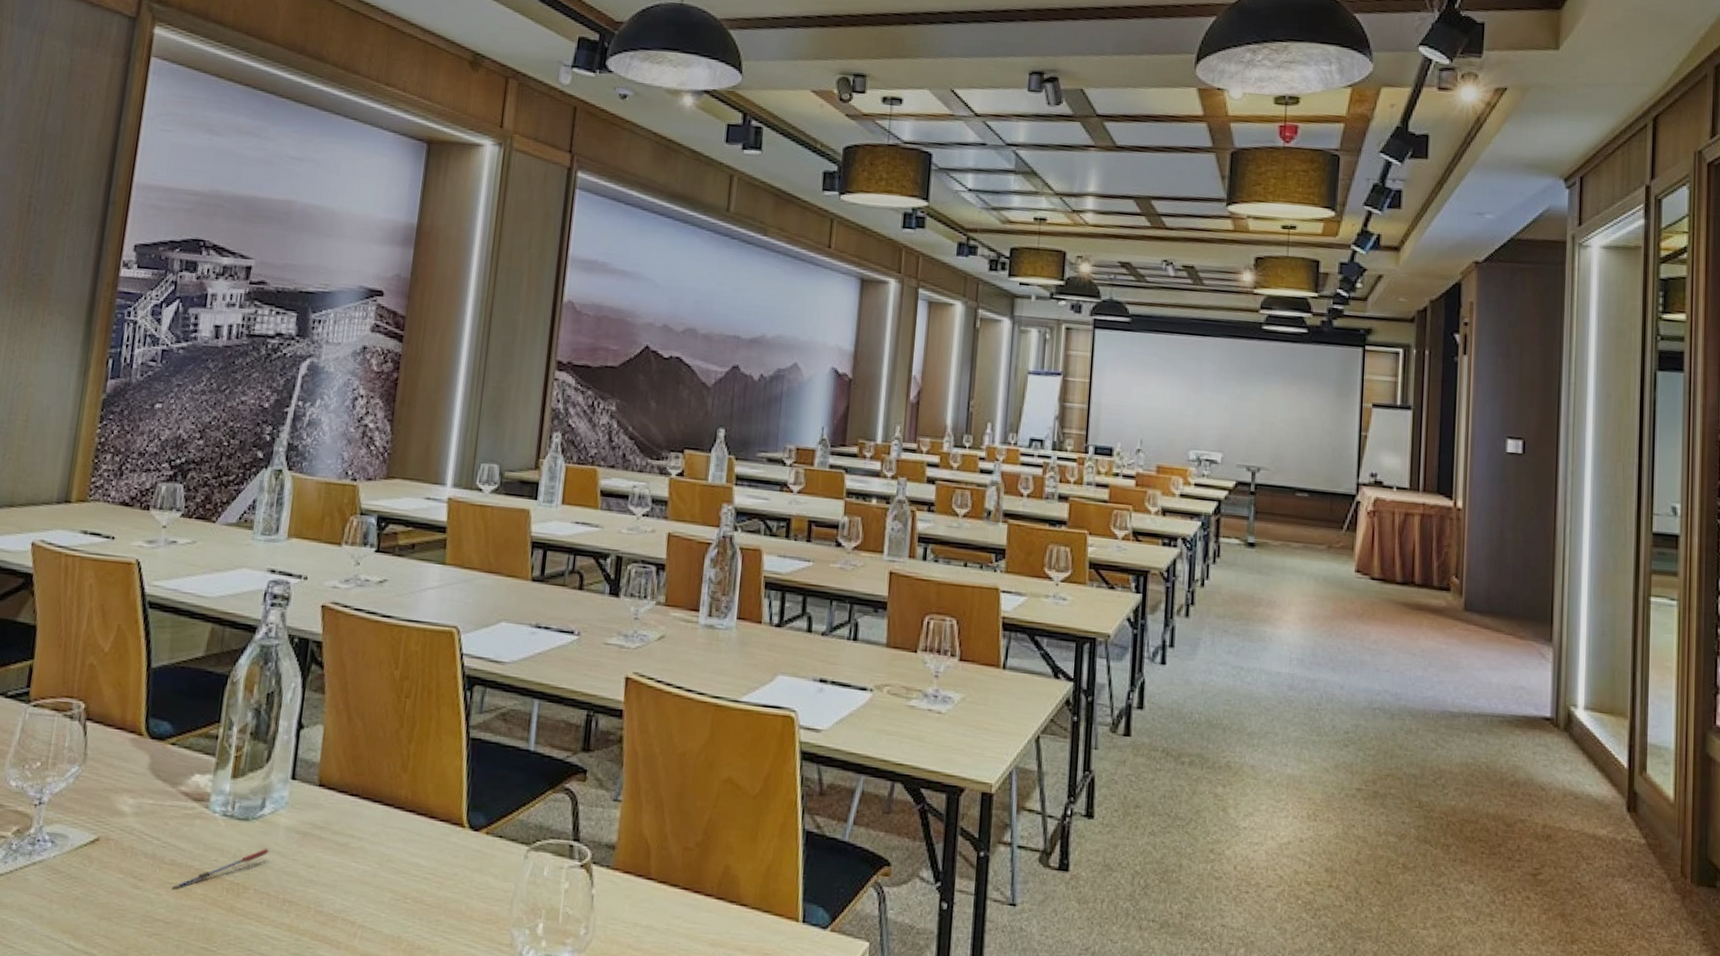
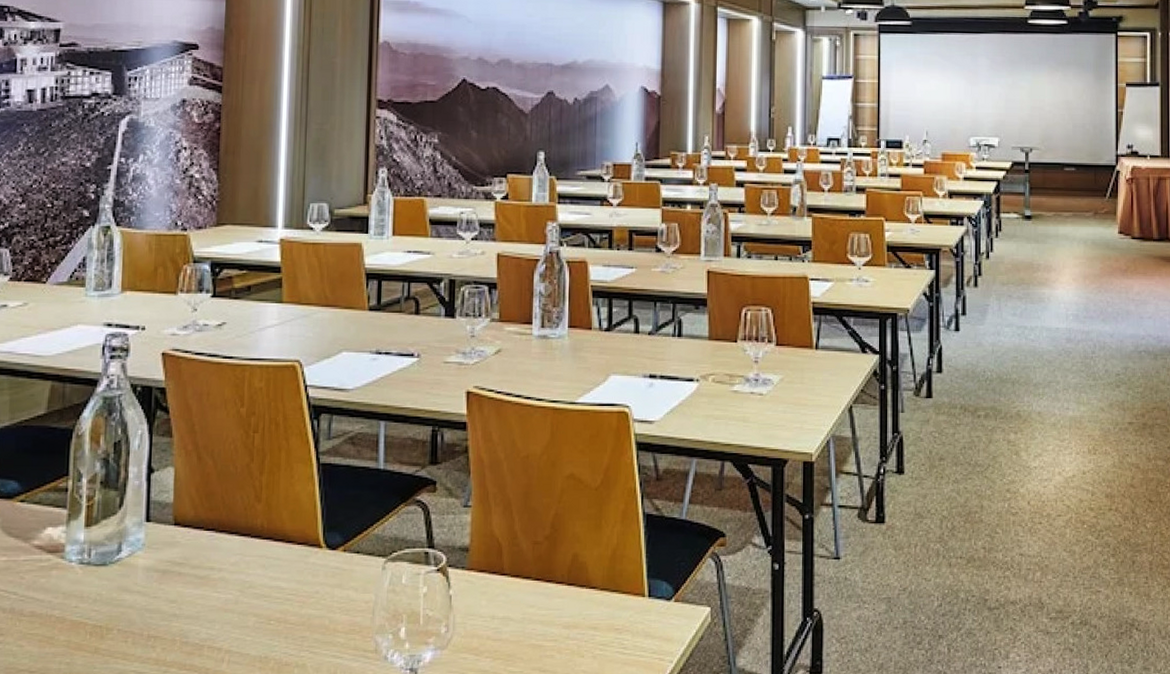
pen: present [172,848,269,890] -> none [34,589,130,639]

